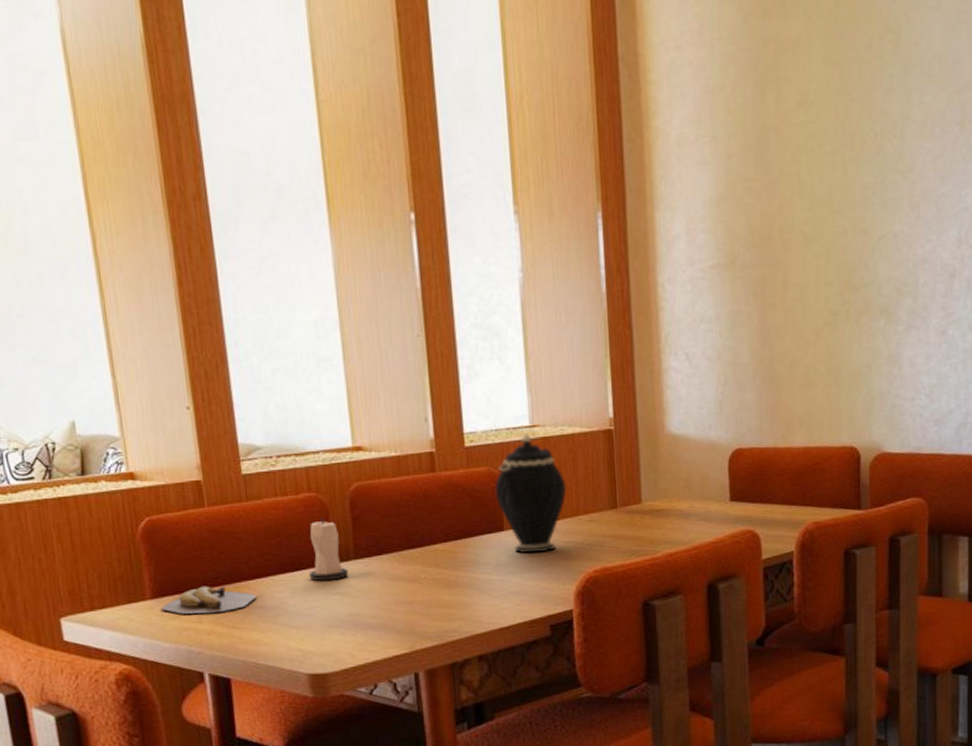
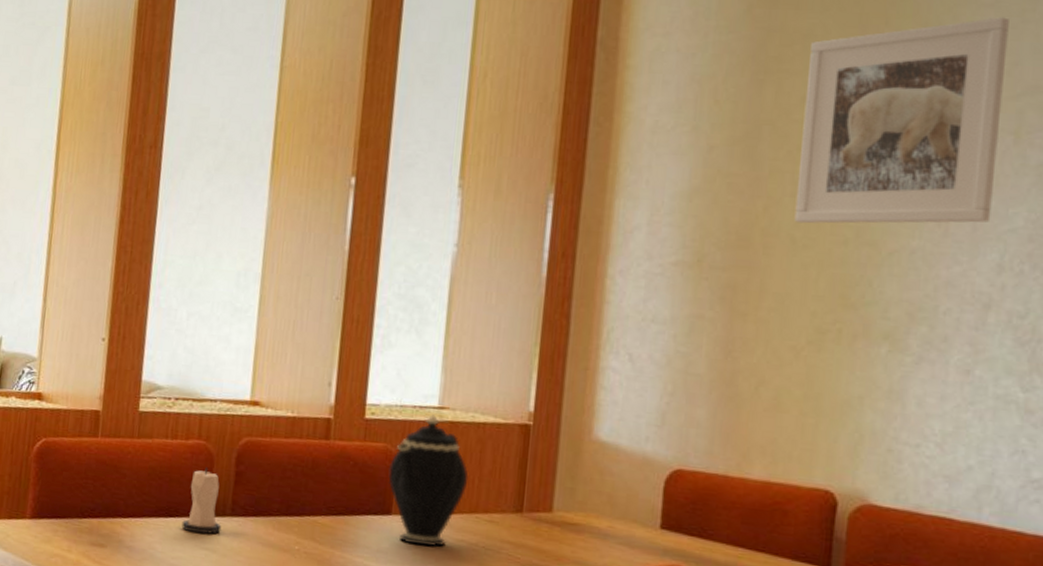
banana: present [161,586,256,614] -> none [37,515,126,545]
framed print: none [800,19,950,219] -> present [794,17,1009,224]

